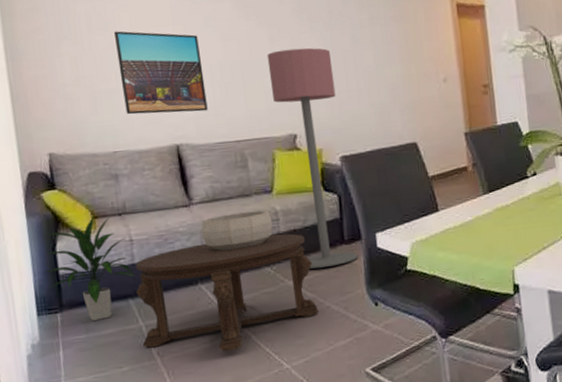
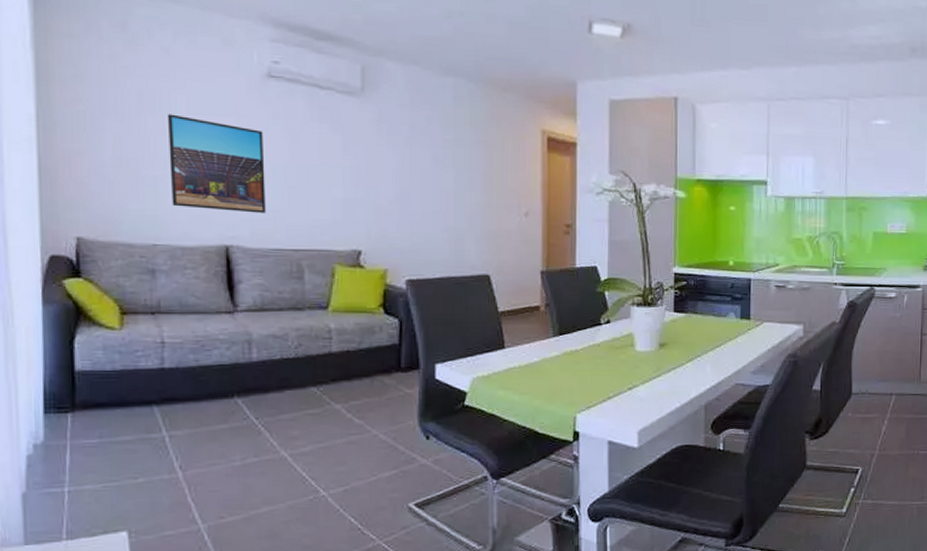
indoor plant: present [44,215,135,321] -> none [57,311,163,425]
coffee table: present [135,233,318,352] -> none [162,353,364,473]
decorative bowl: present [200,210,273,251] -> none [243,326,325,364]
floor lamp: present [267,48,358,269] -> none [338,159,413,394]

